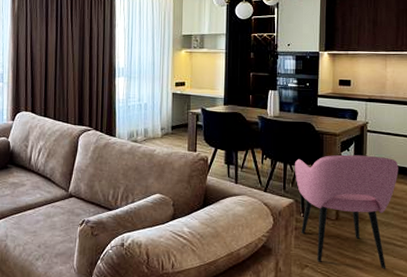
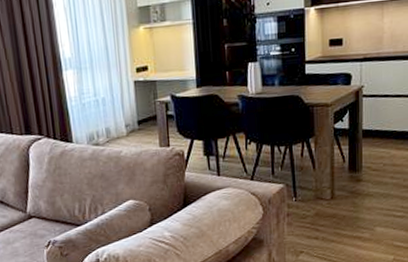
armchair: present [295,154,399,269] -> none [283,123,398,246]

